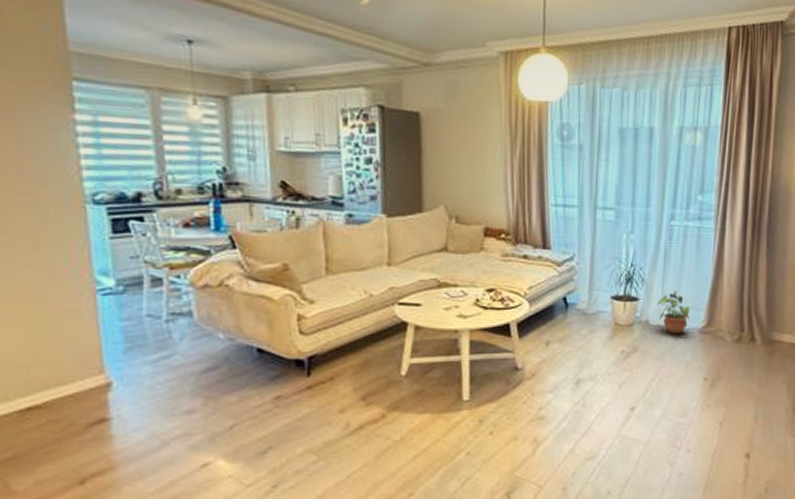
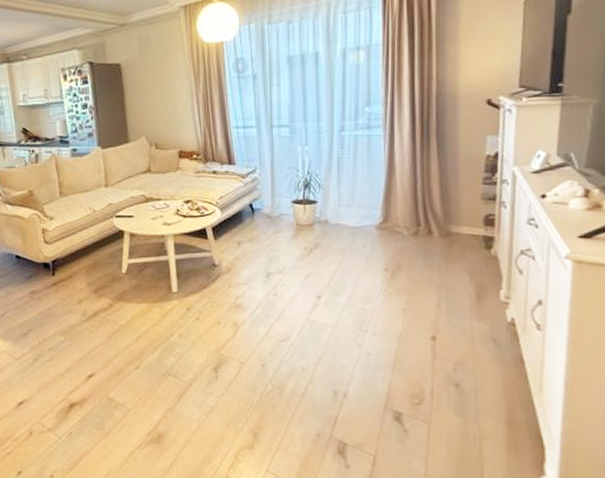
potted plant: present [658,291,690,334] -> none [335,193,366,231]

